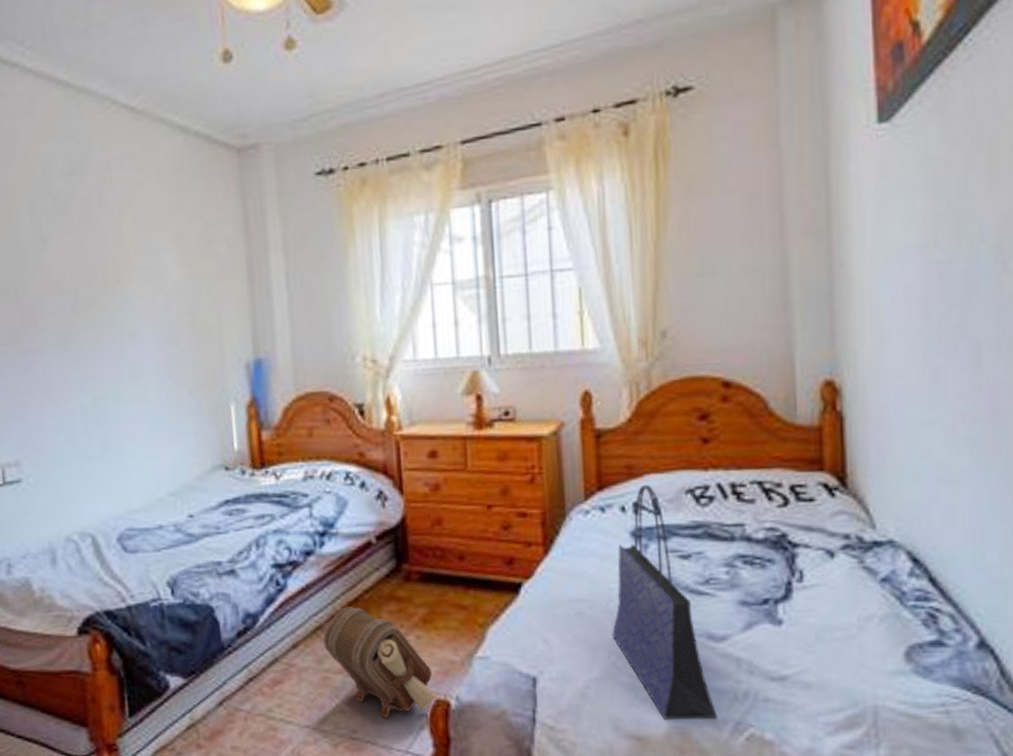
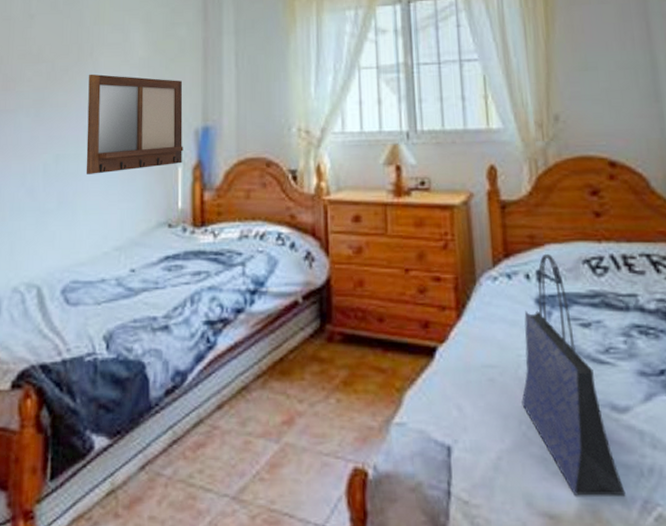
writing board: none [119,304,235,417] -> present [86,74,183,174]
pouch: present [323,607,439,719] -> none [248,367,357,489]

